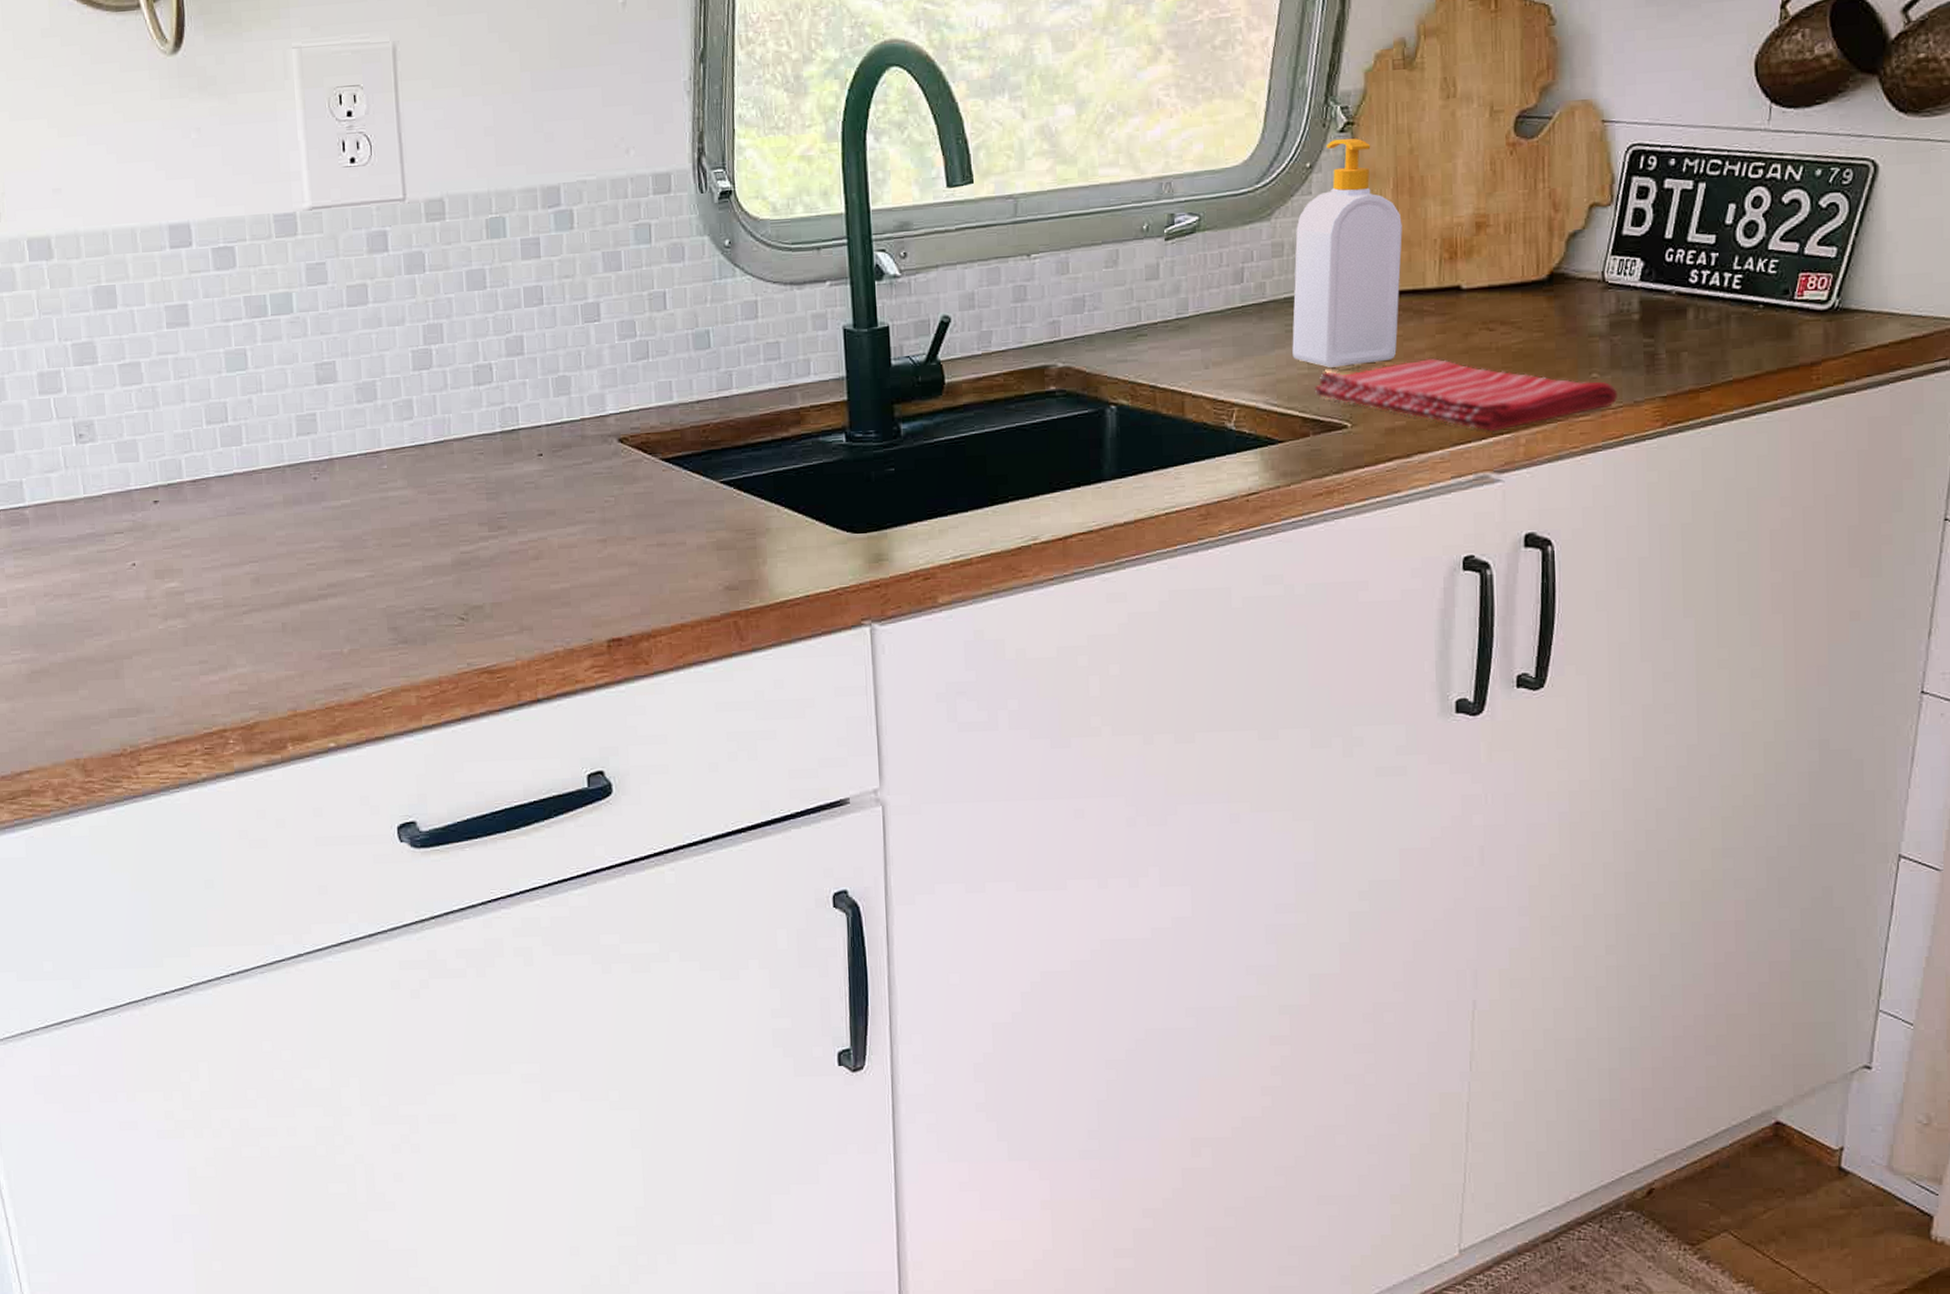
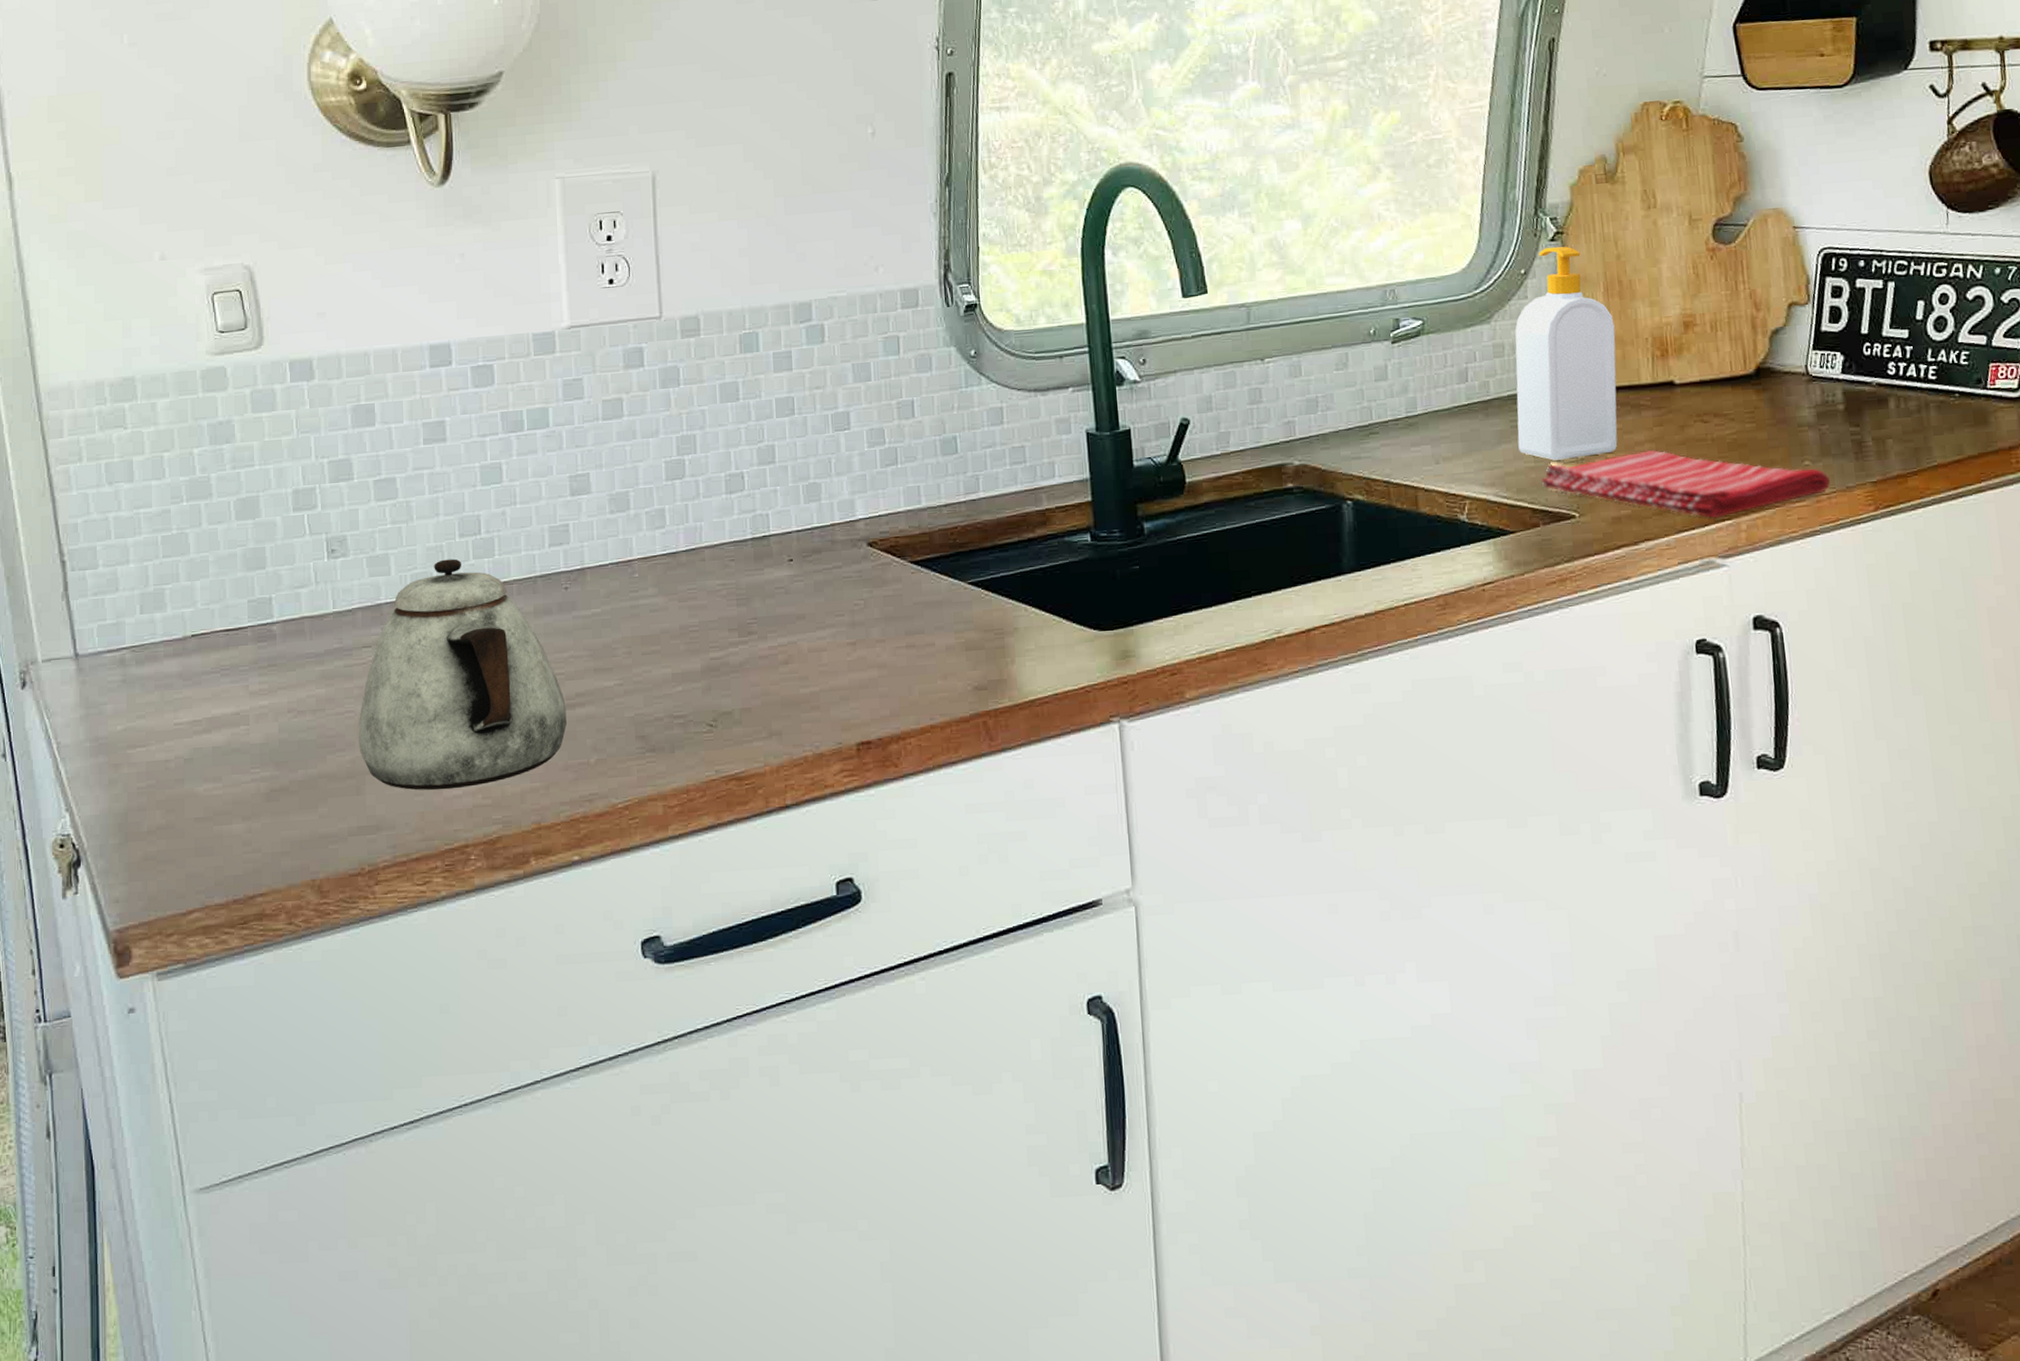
teapot: none [113,446,319,676] -> present [358,559,567,790]

